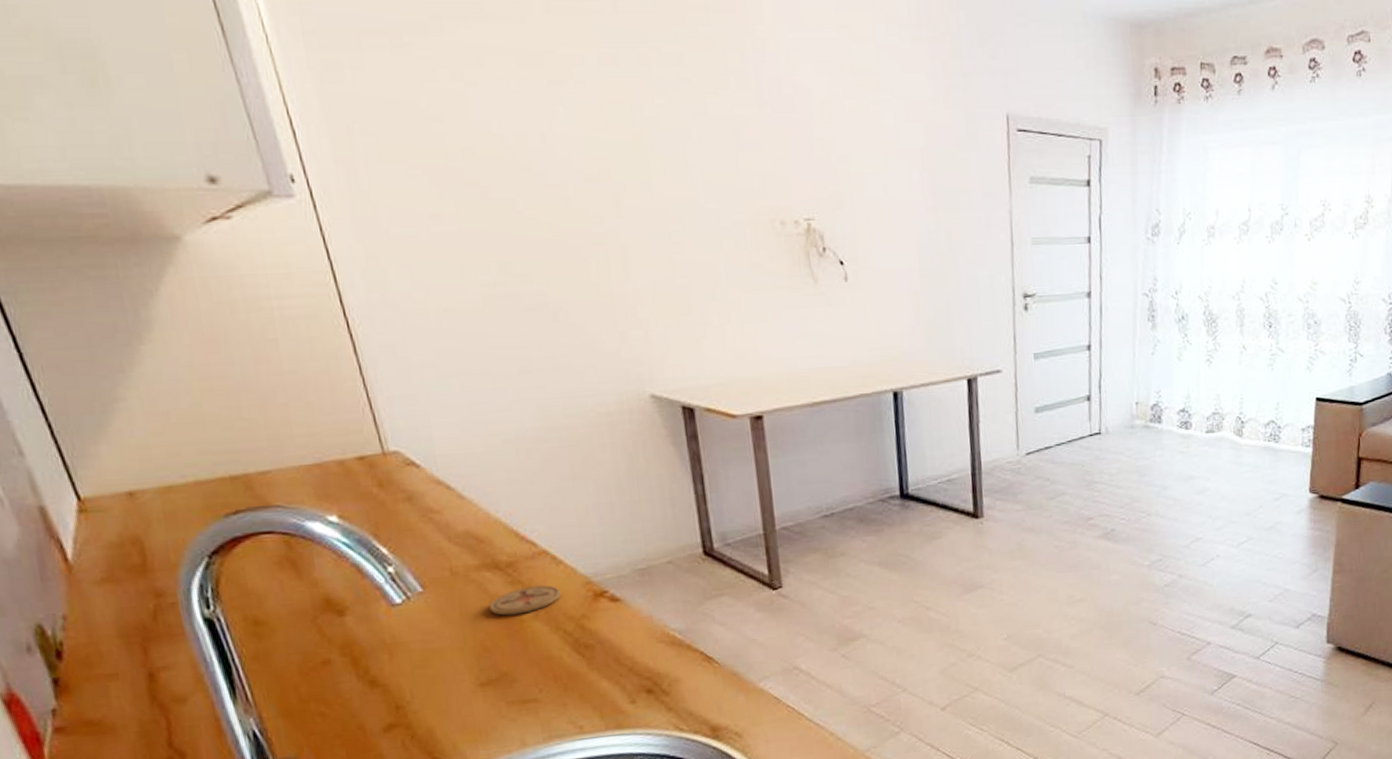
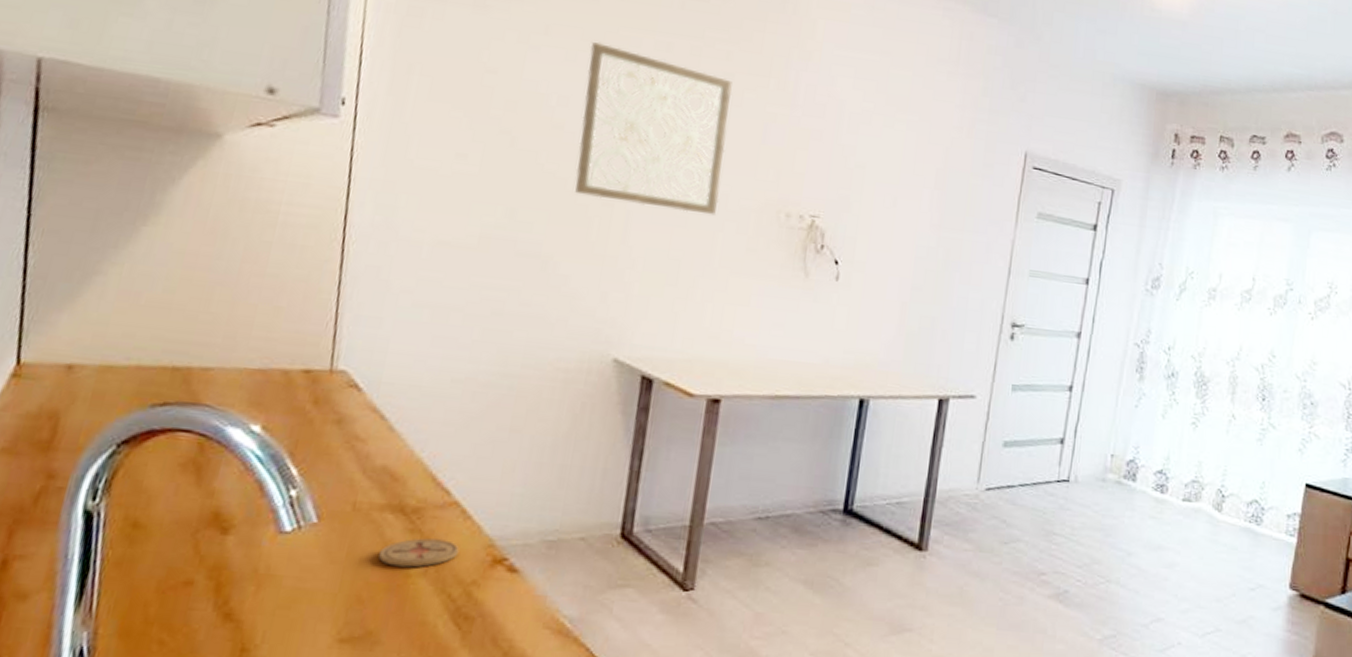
wall art: none [530,65,710,238] -> present [575,42,732,216]

